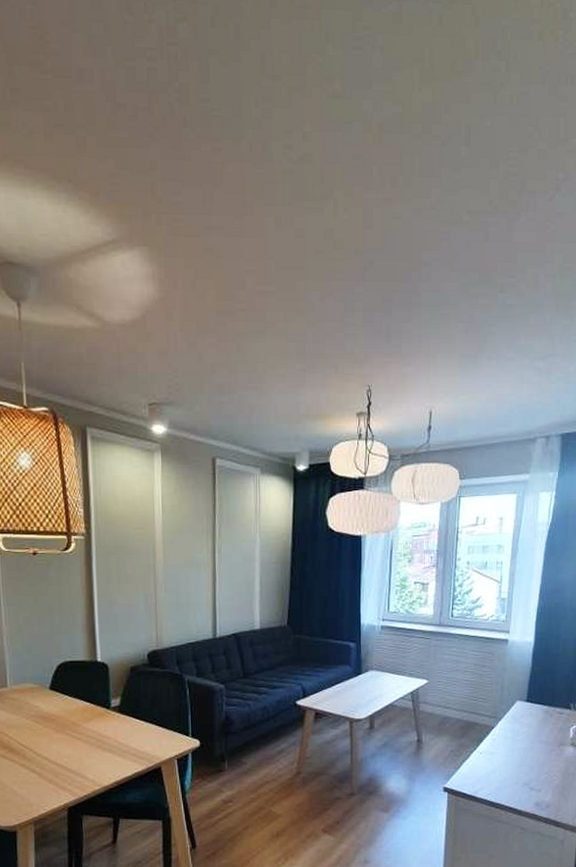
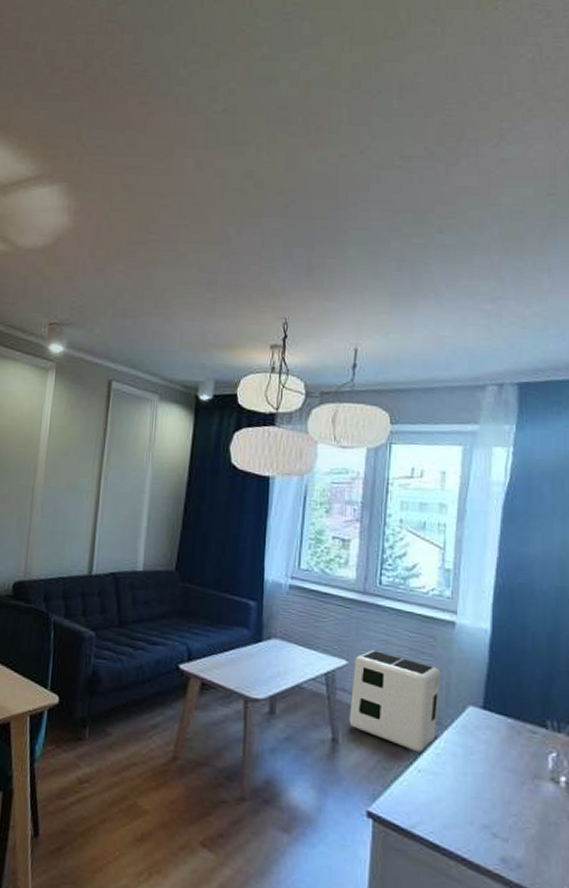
air purifier: none [430,668,497,740] -> present [349,649,441,753]

